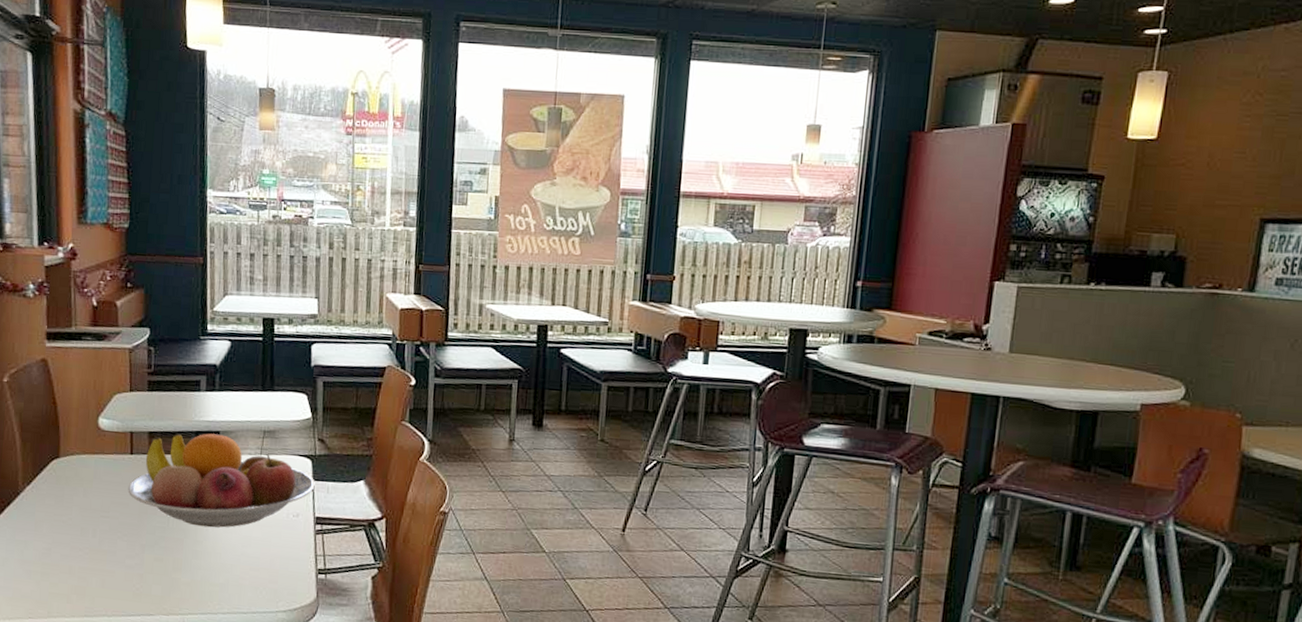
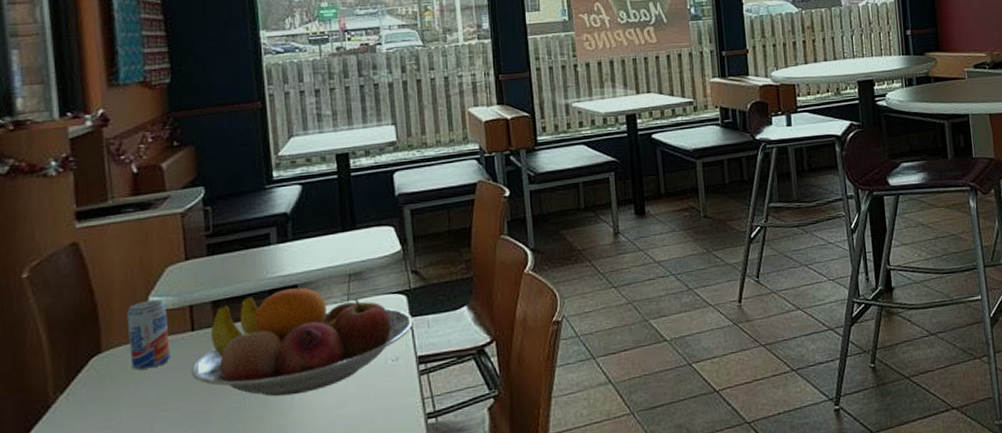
beverage can: none [81,420,113,479] -> present [127,299,170,370]

